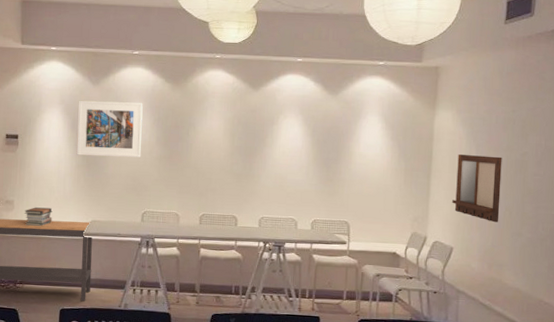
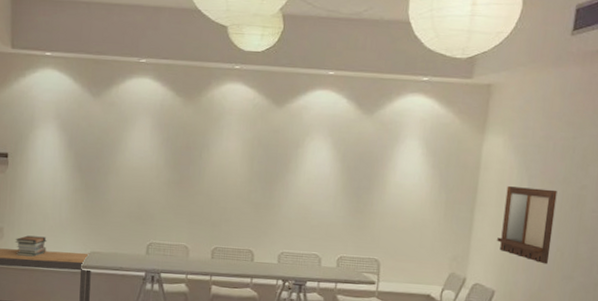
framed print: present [76,100,143,158] -> none [74,115,150,182]

